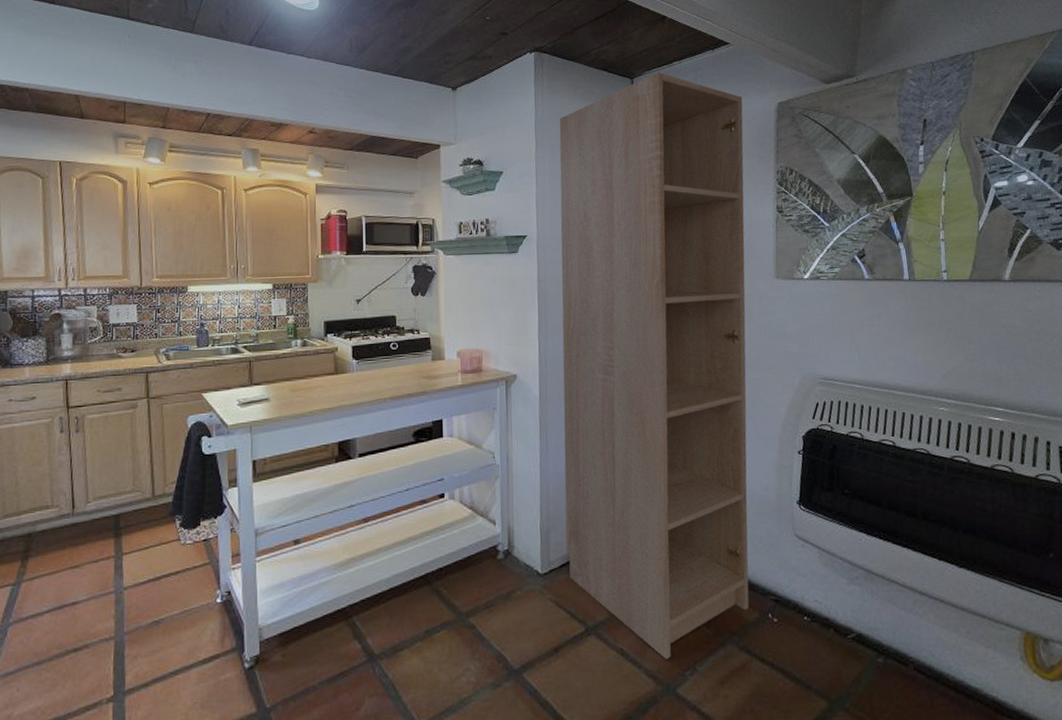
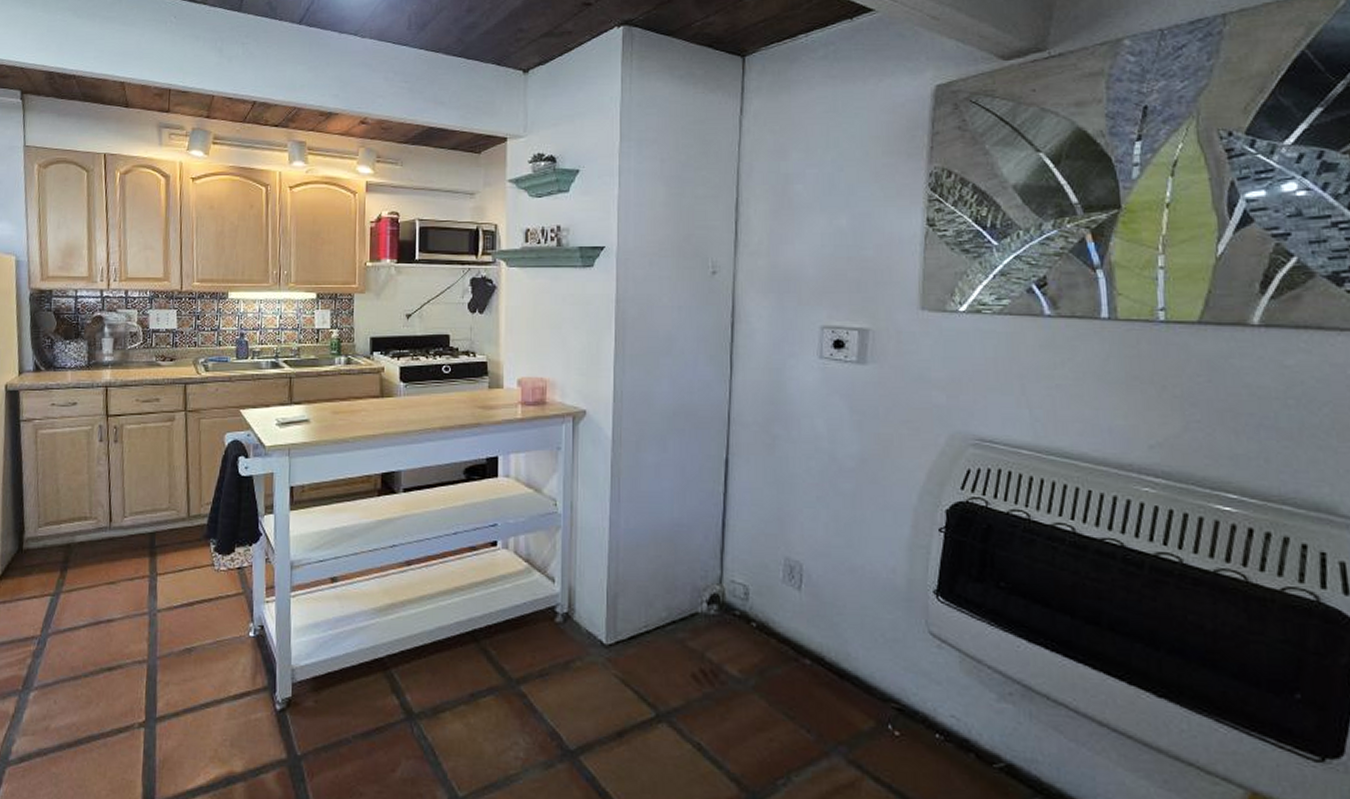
cabinet: present [559,72,749,659] -> none [636,48,888,763]

